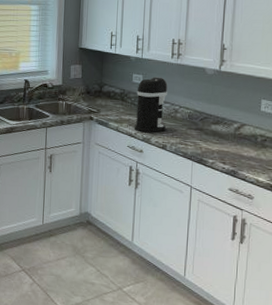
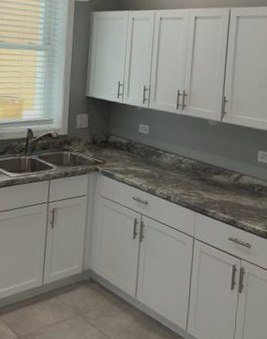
coffee maker: present [135,77,168,133] -> none [140,127,173,184]

